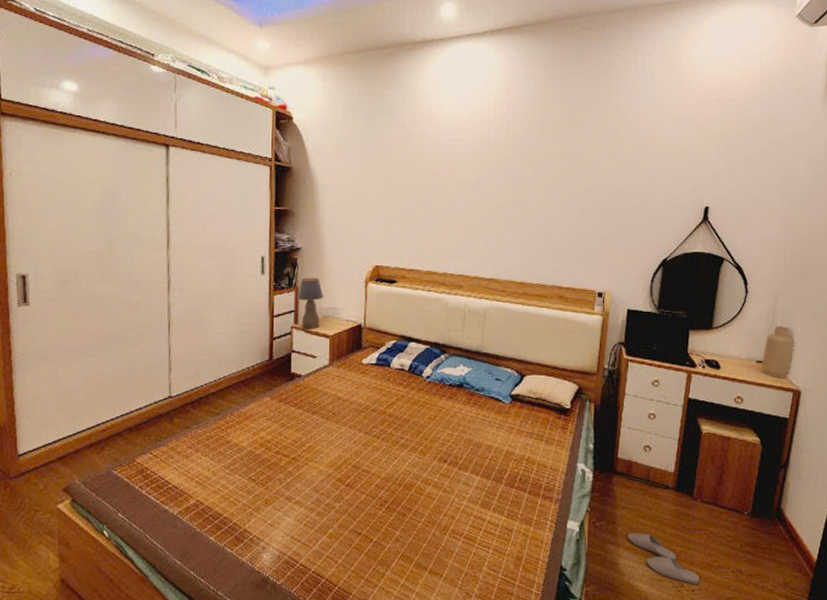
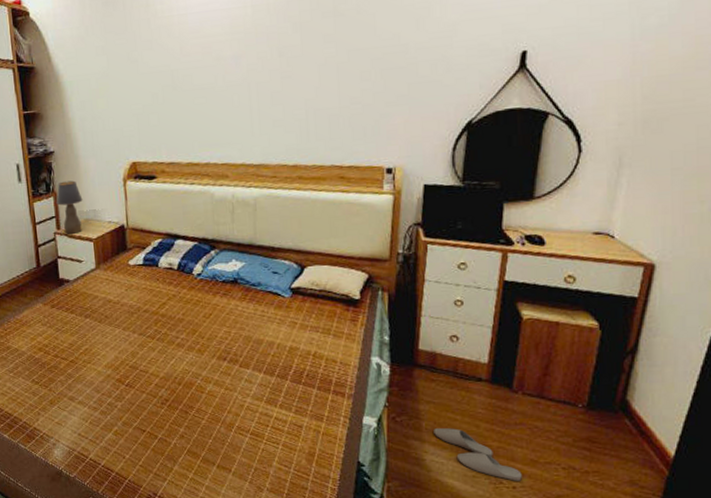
vase: present [761,326,795,378] -> none [600,188,647,251]

